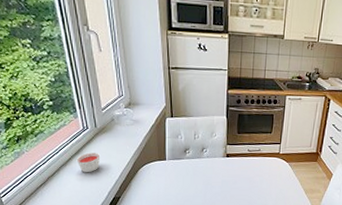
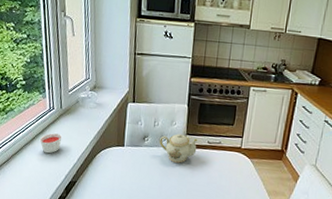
teapot: none [200,144,238,172] -> present [158,133,198,163]

